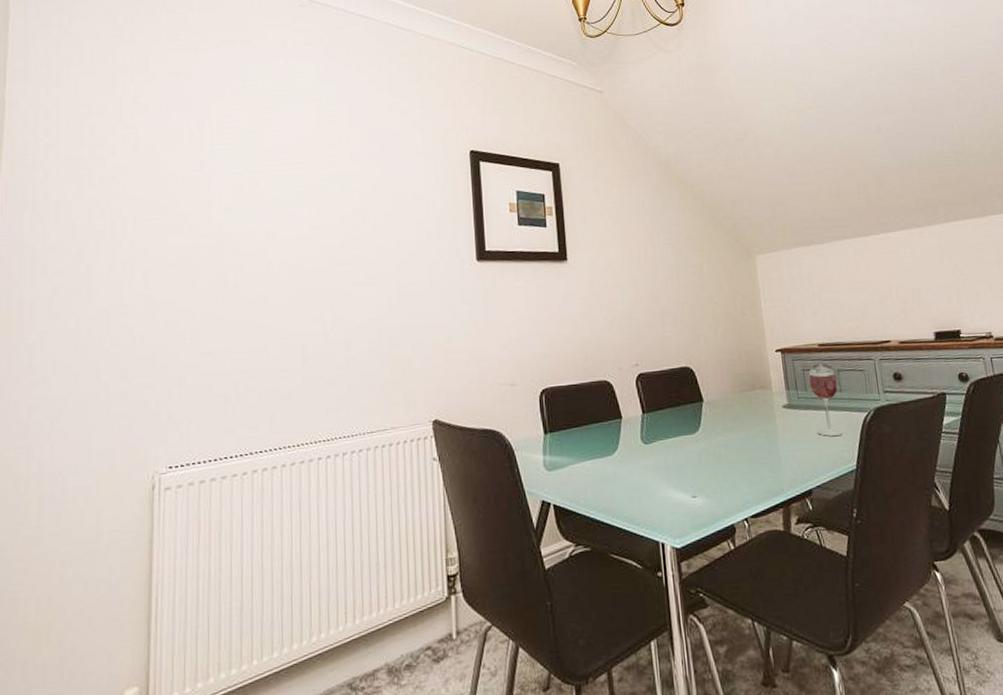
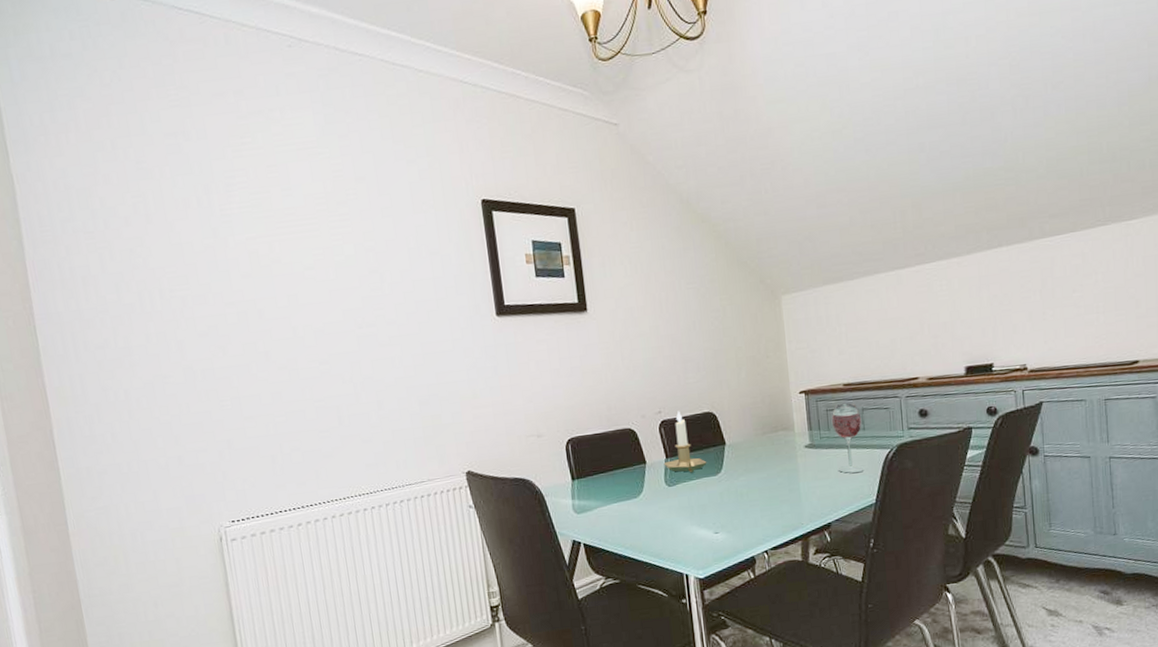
candlestick: none [640,364,684,430] -> present [663,411,707,473]

